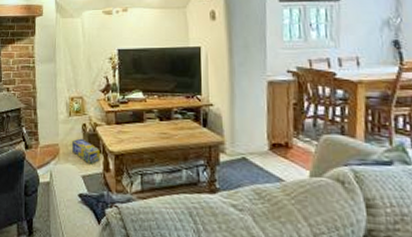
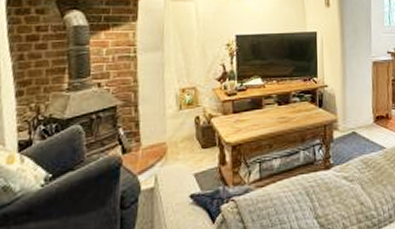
box: present [71,138,101,164] -> none [182,132,216,160]

